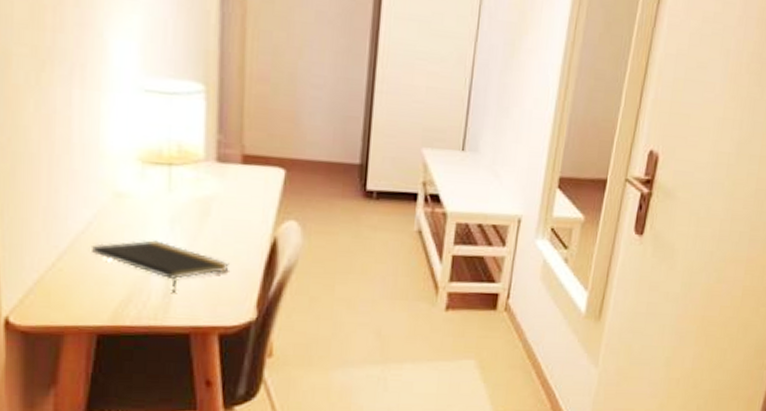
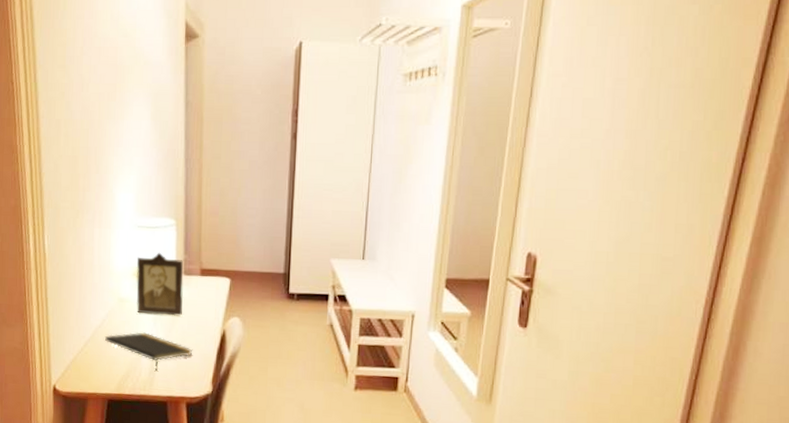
photo frame: none [142,128,216,219] -> present [136,252,184,316]

